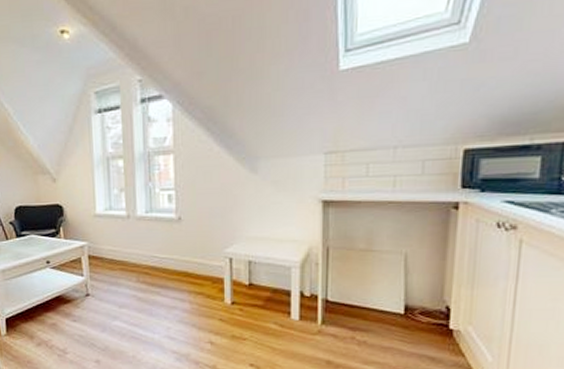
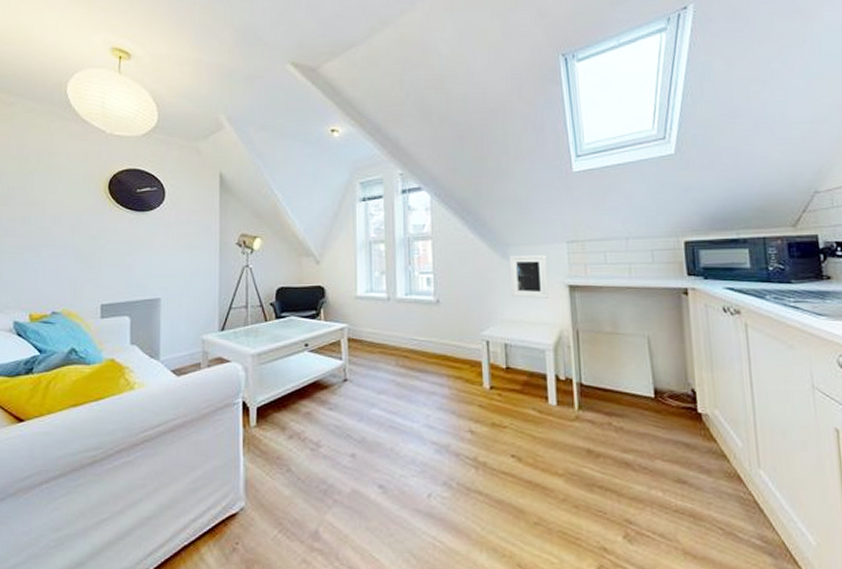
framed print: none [259,168,300,215] -> present [510,254,548,299]

